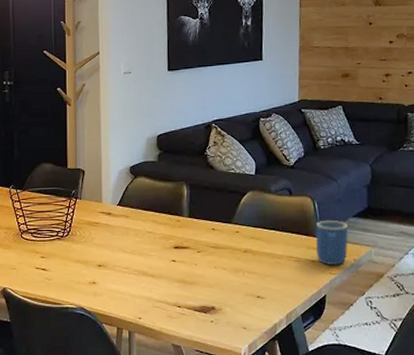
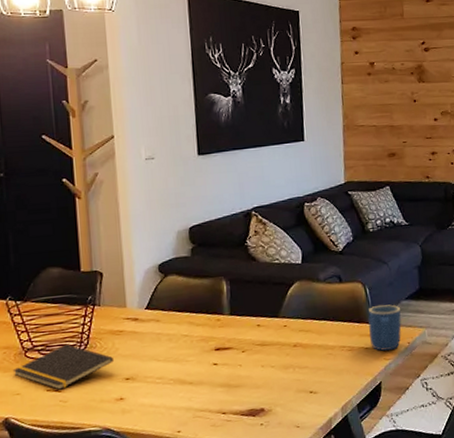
notepad: none [11,230,90,269] -> present [12,344,115,390]

